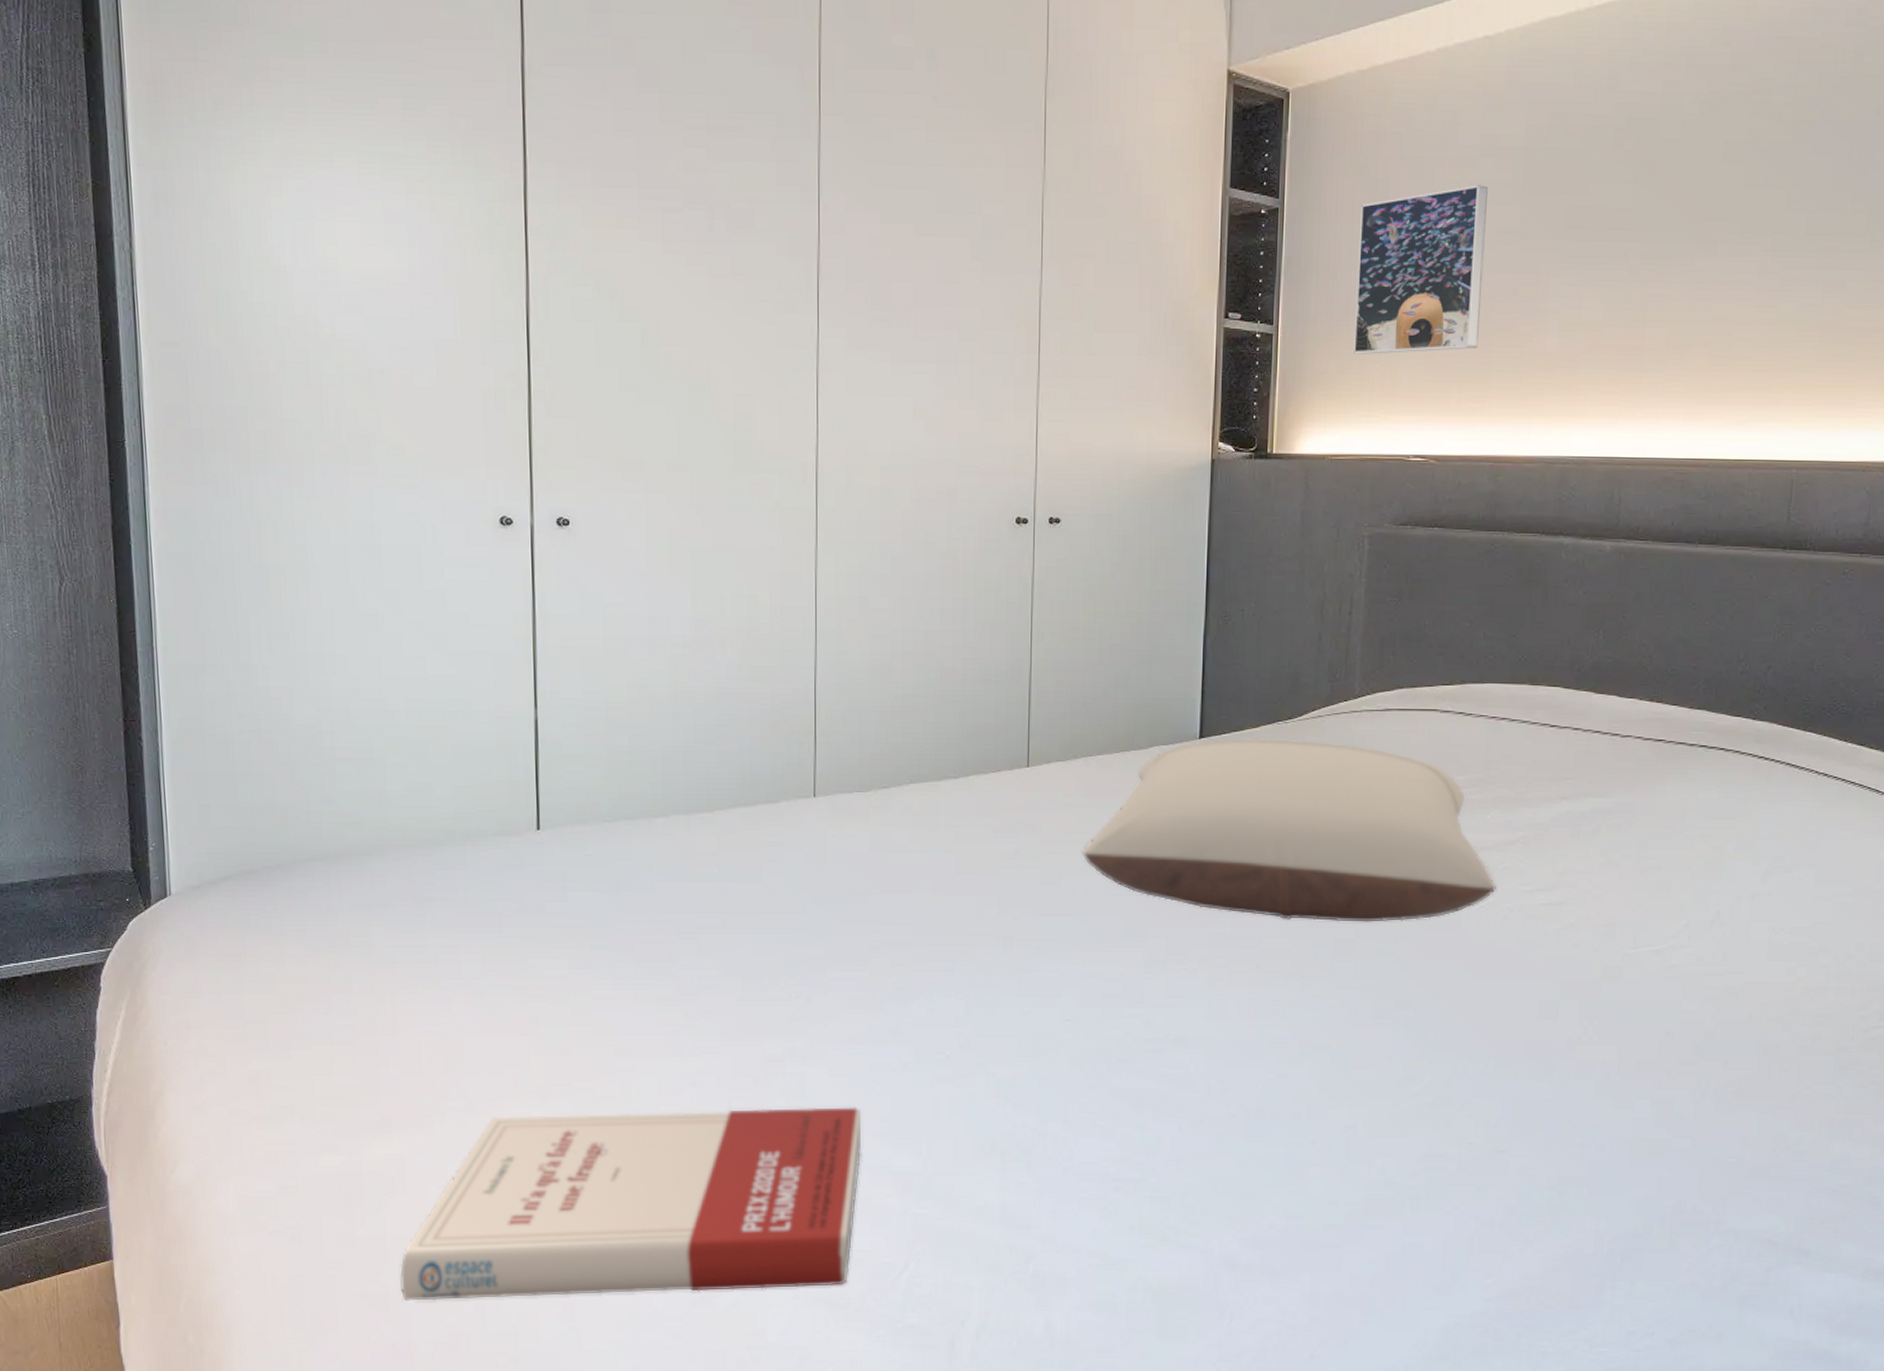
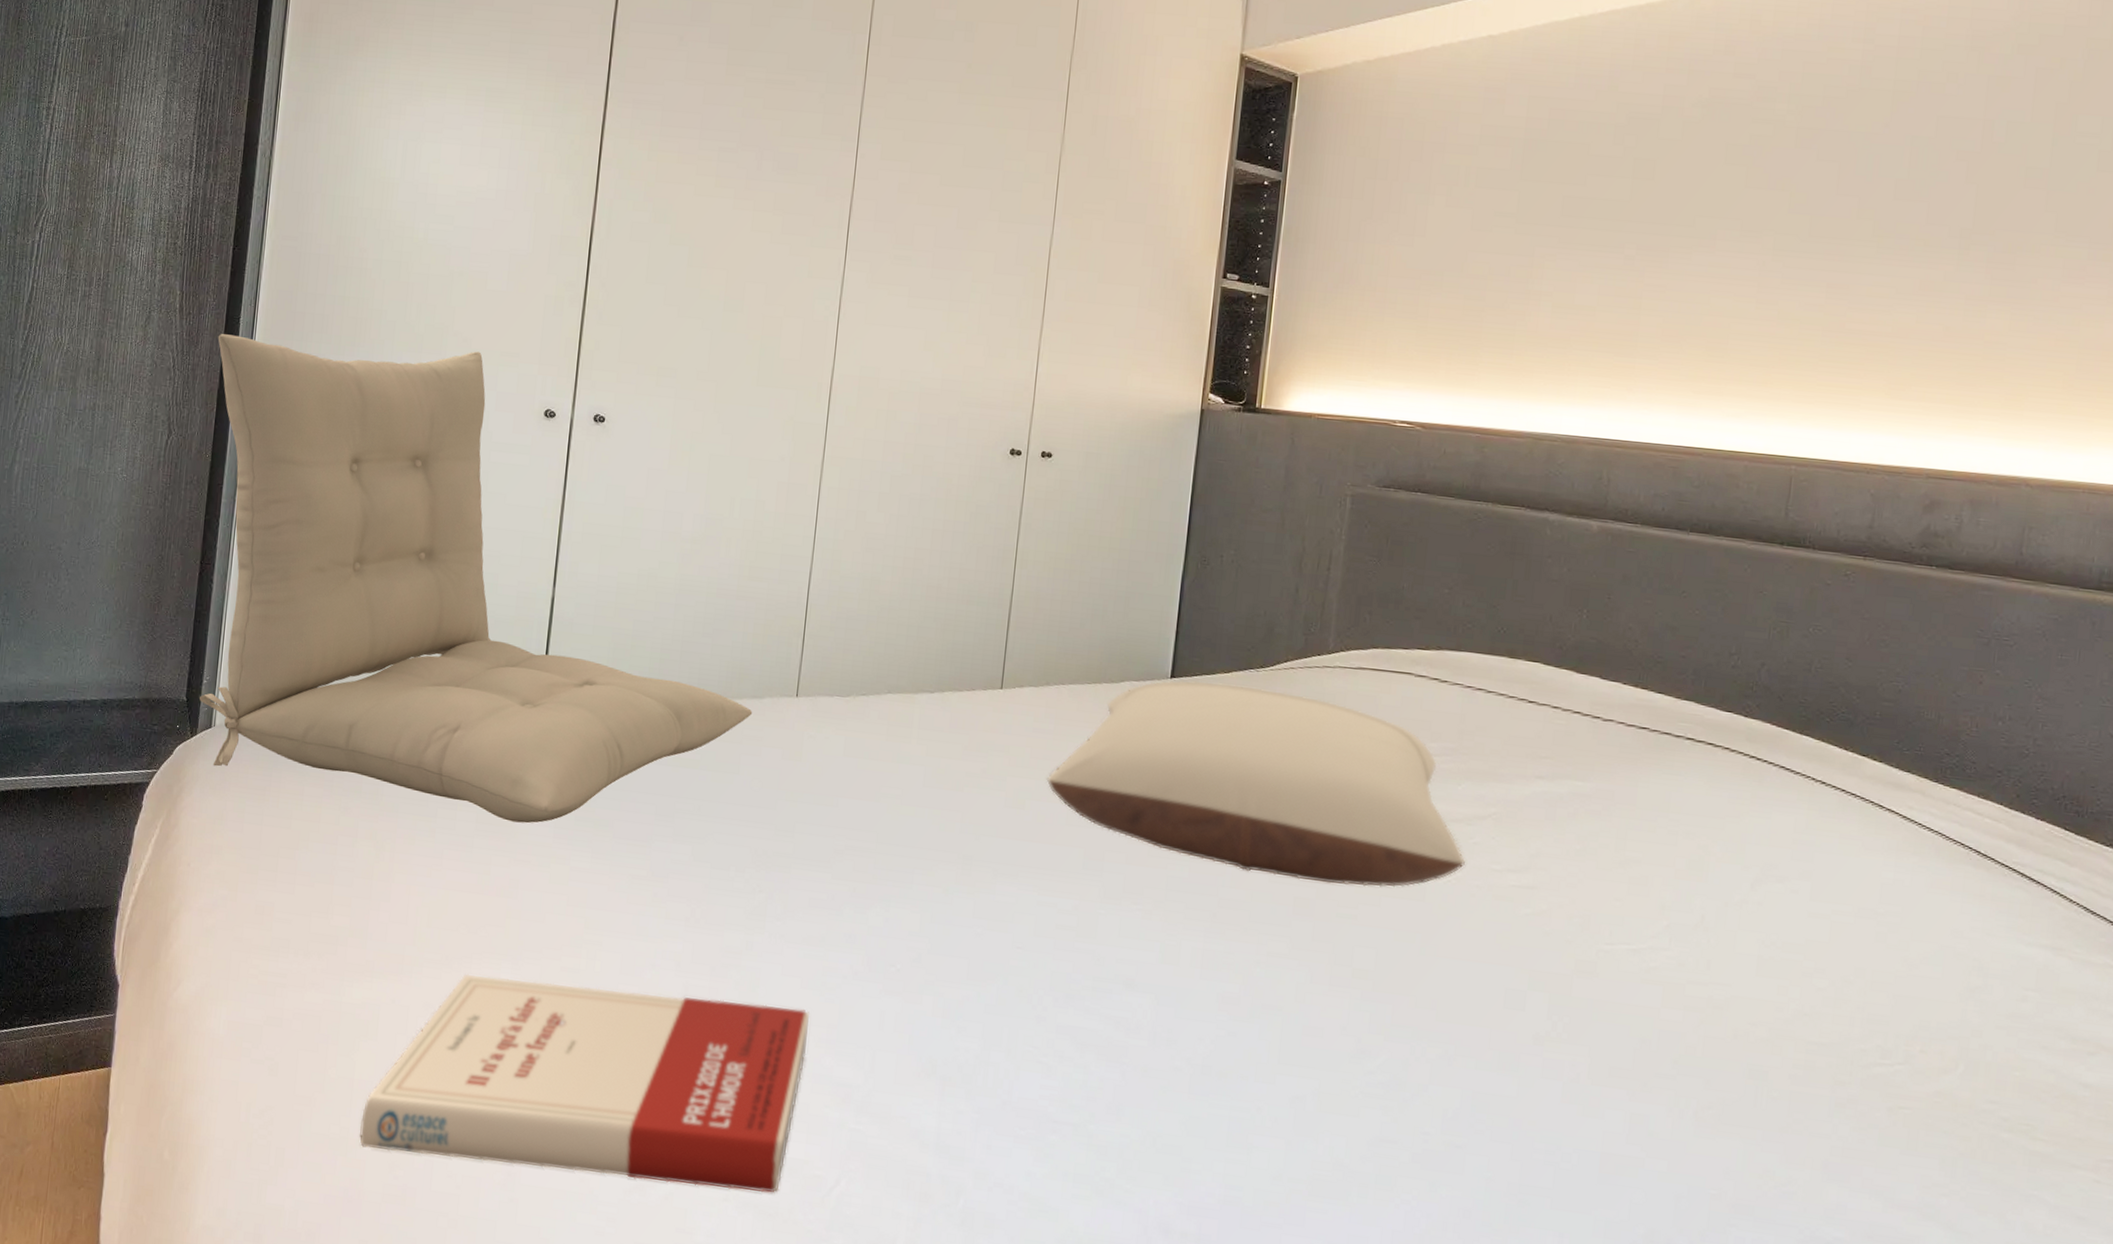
seat cushion: none [101,458,769,958] -> present [199,334,753,824]
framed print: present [1354,185,1488,354] -> none [1346,170,1486,324]

